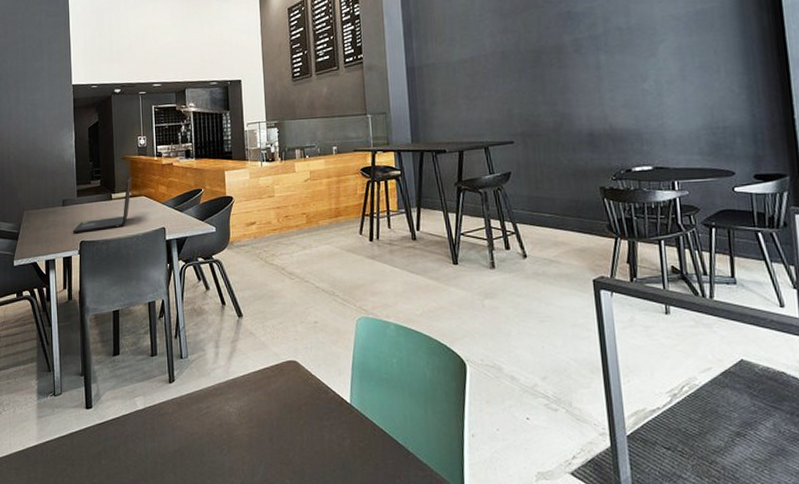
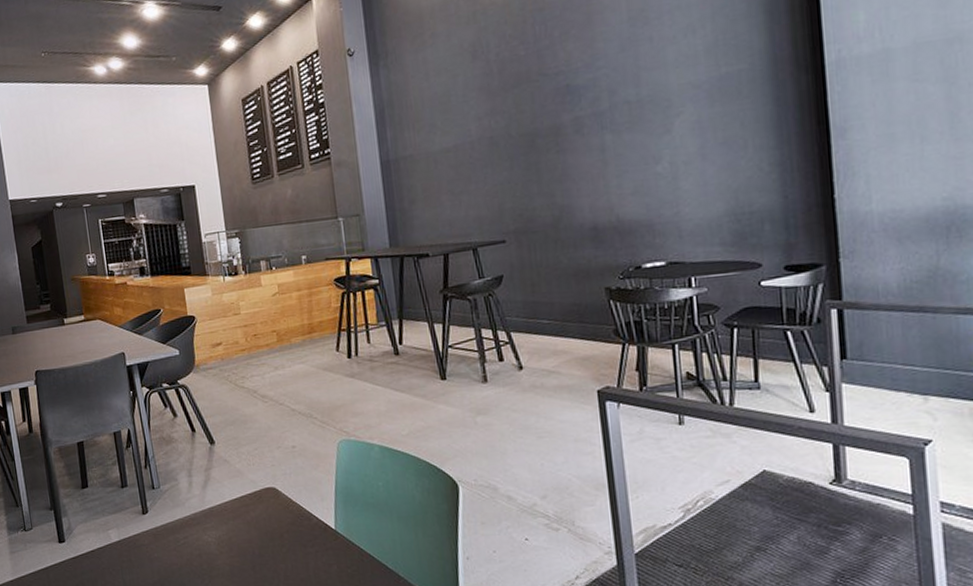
laptop: present [72,177,132,234] -> none [25,300,85,363]

